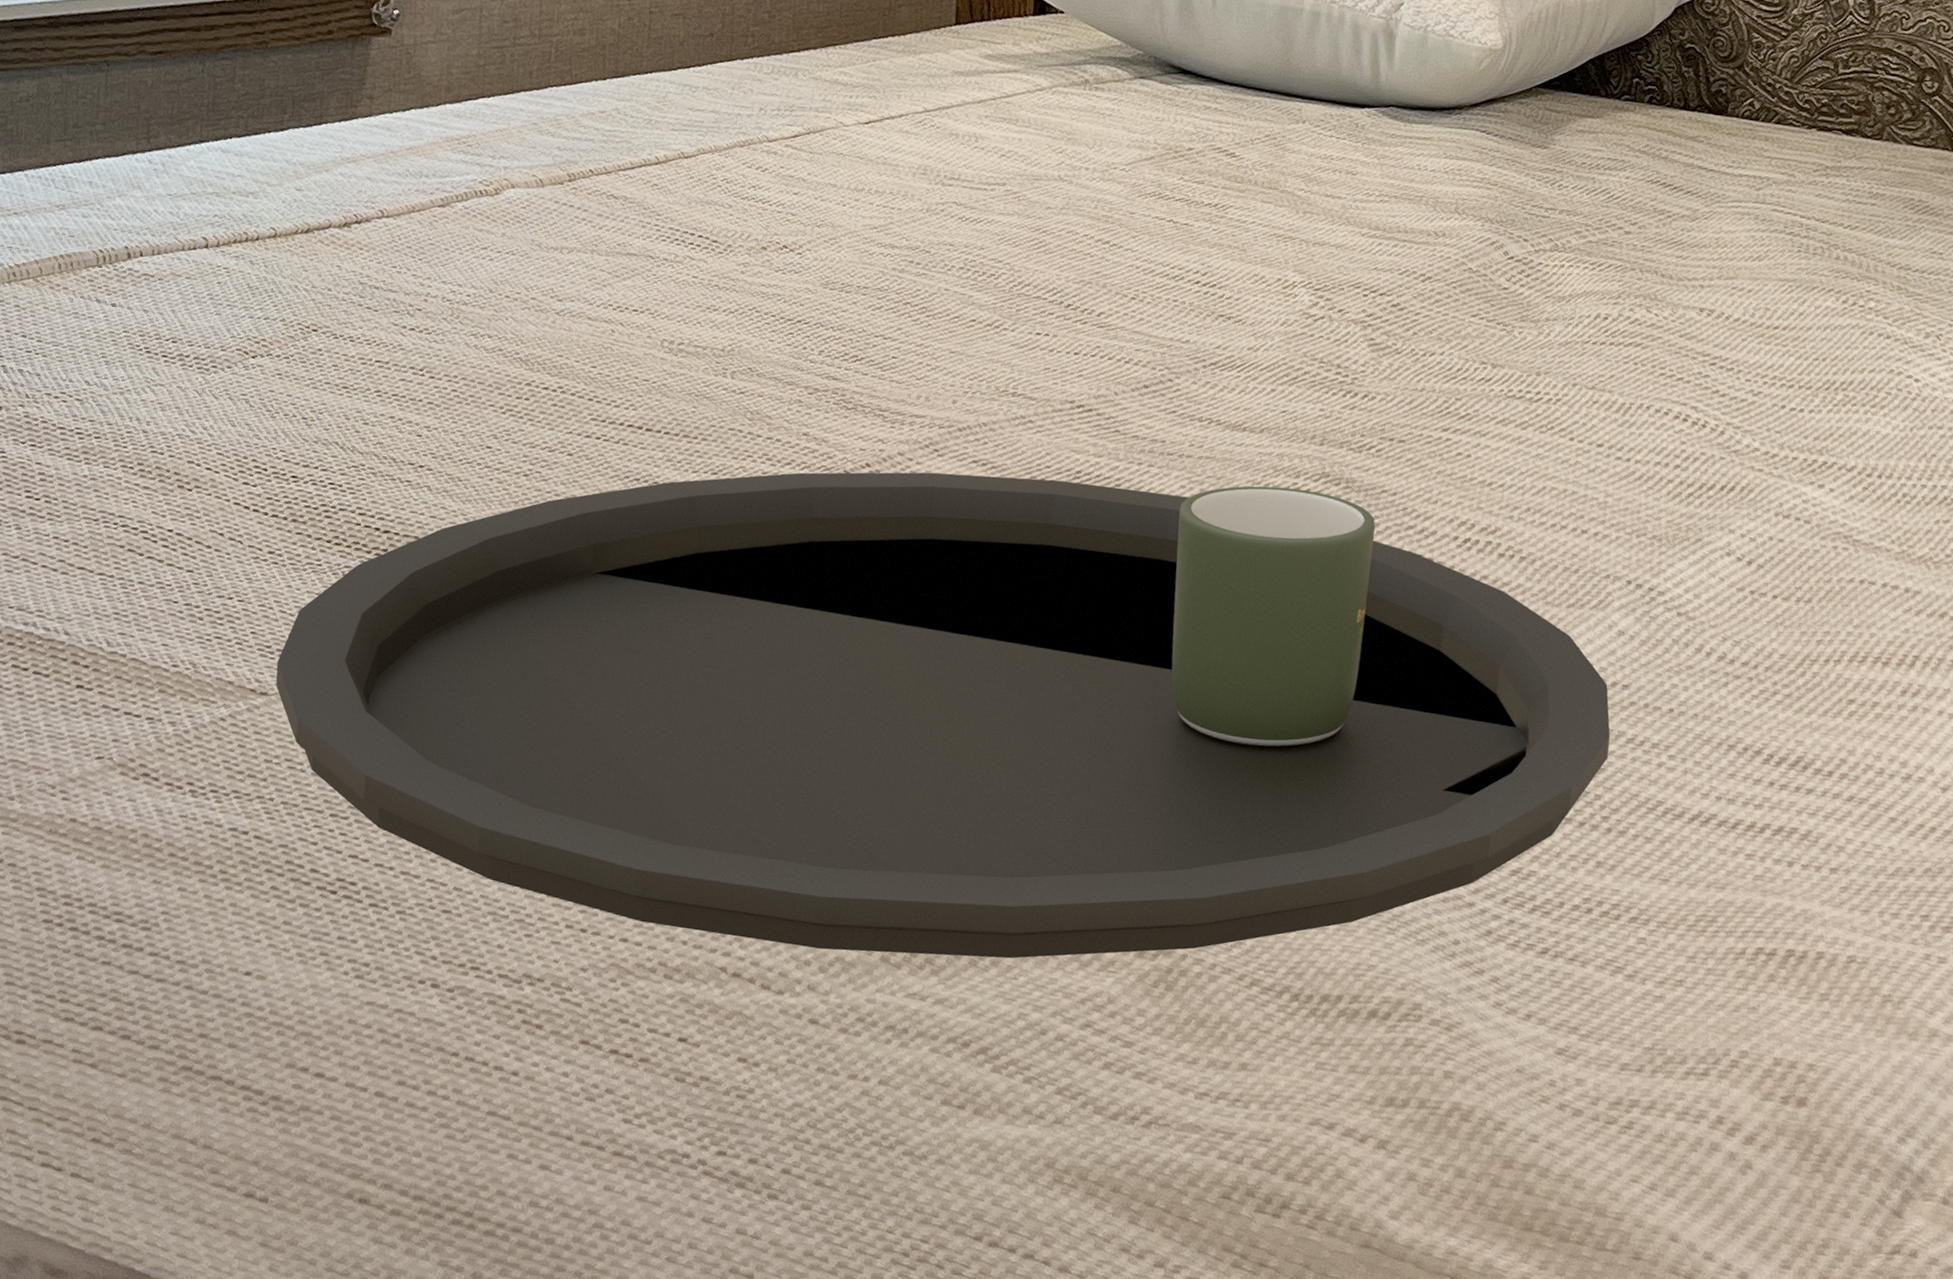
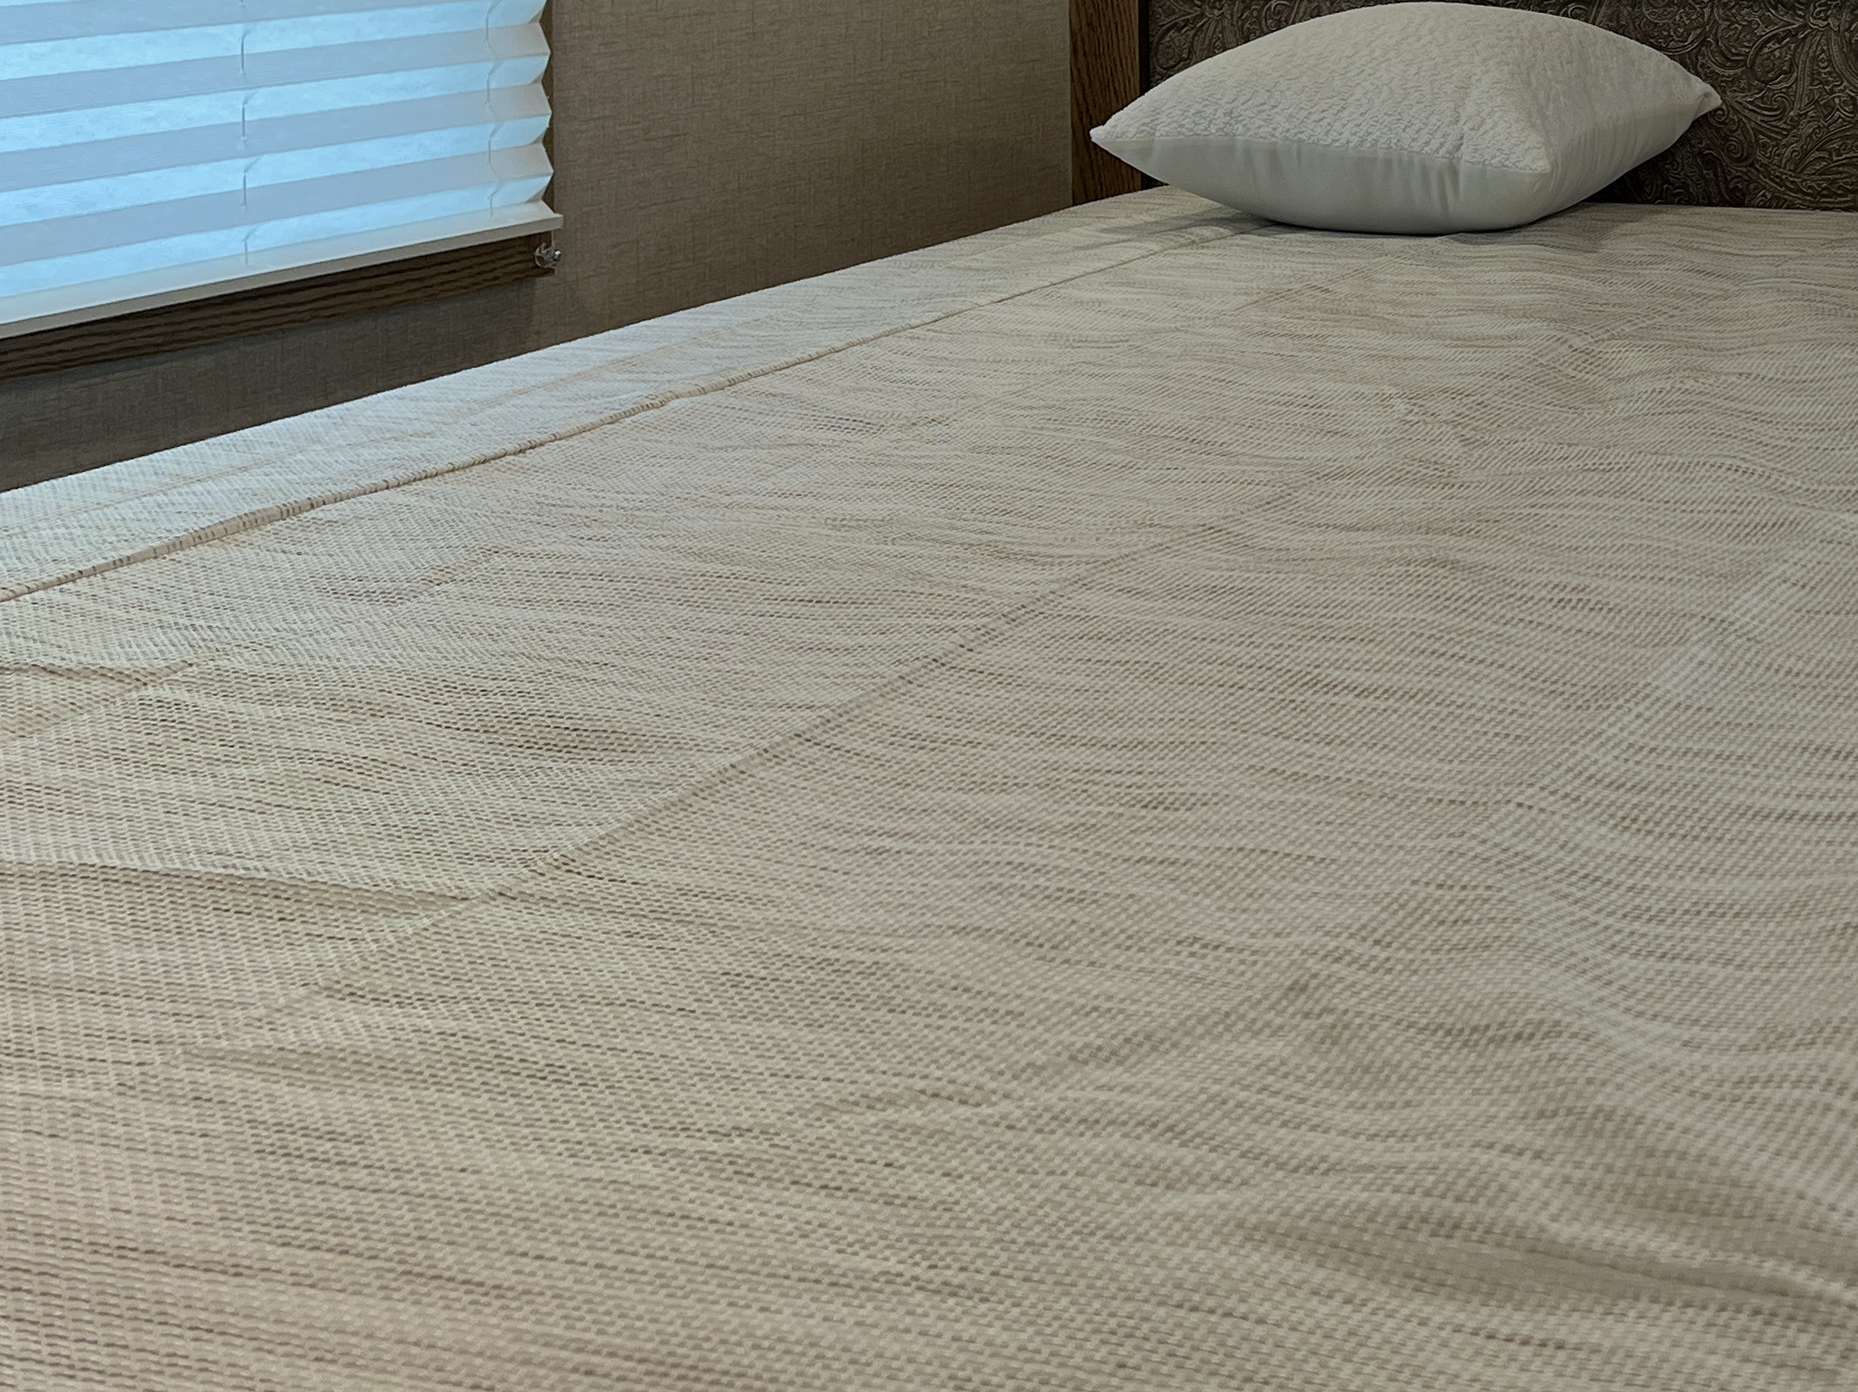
tray: present [275,472,1610,959] -> none [475,595,1701,1060]
mug: present [1171,486,1376,747] -> none [1307,575,1481,810]

